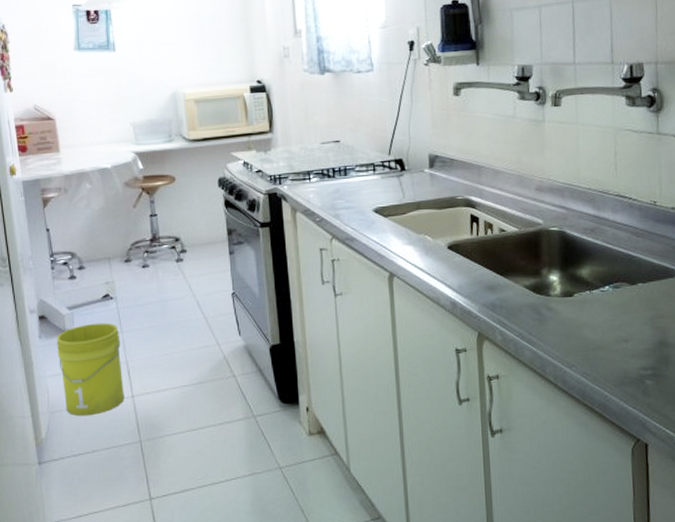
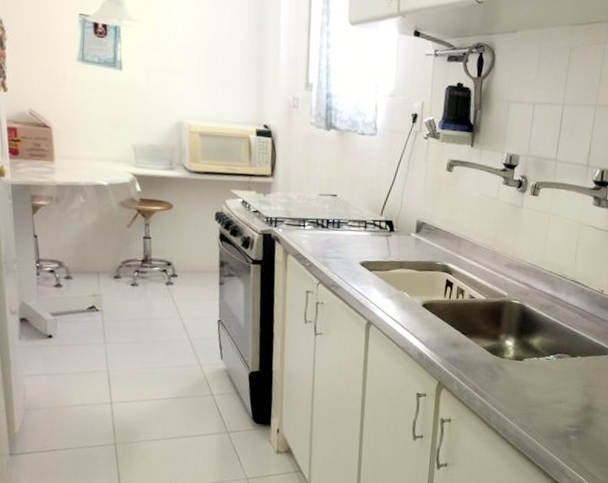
bucket: present [57,322,124,415] -> none [37,331,103,416]

